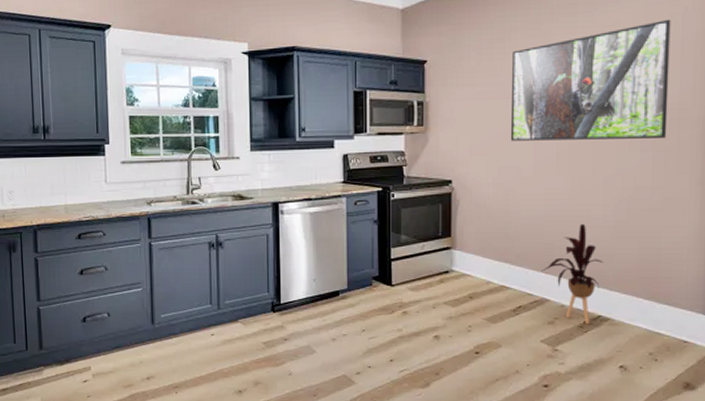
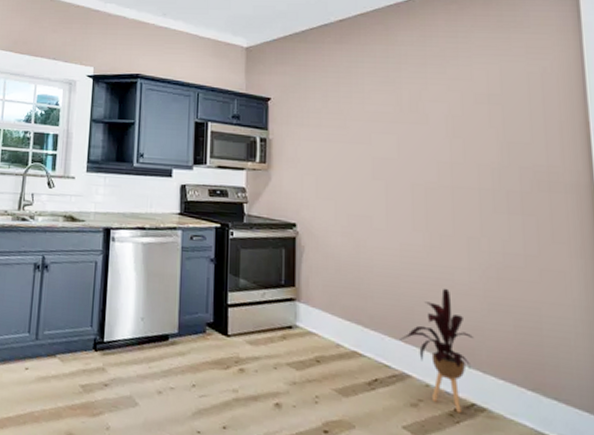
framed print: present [510,19,671,141] -> none [359,77,536,201]

